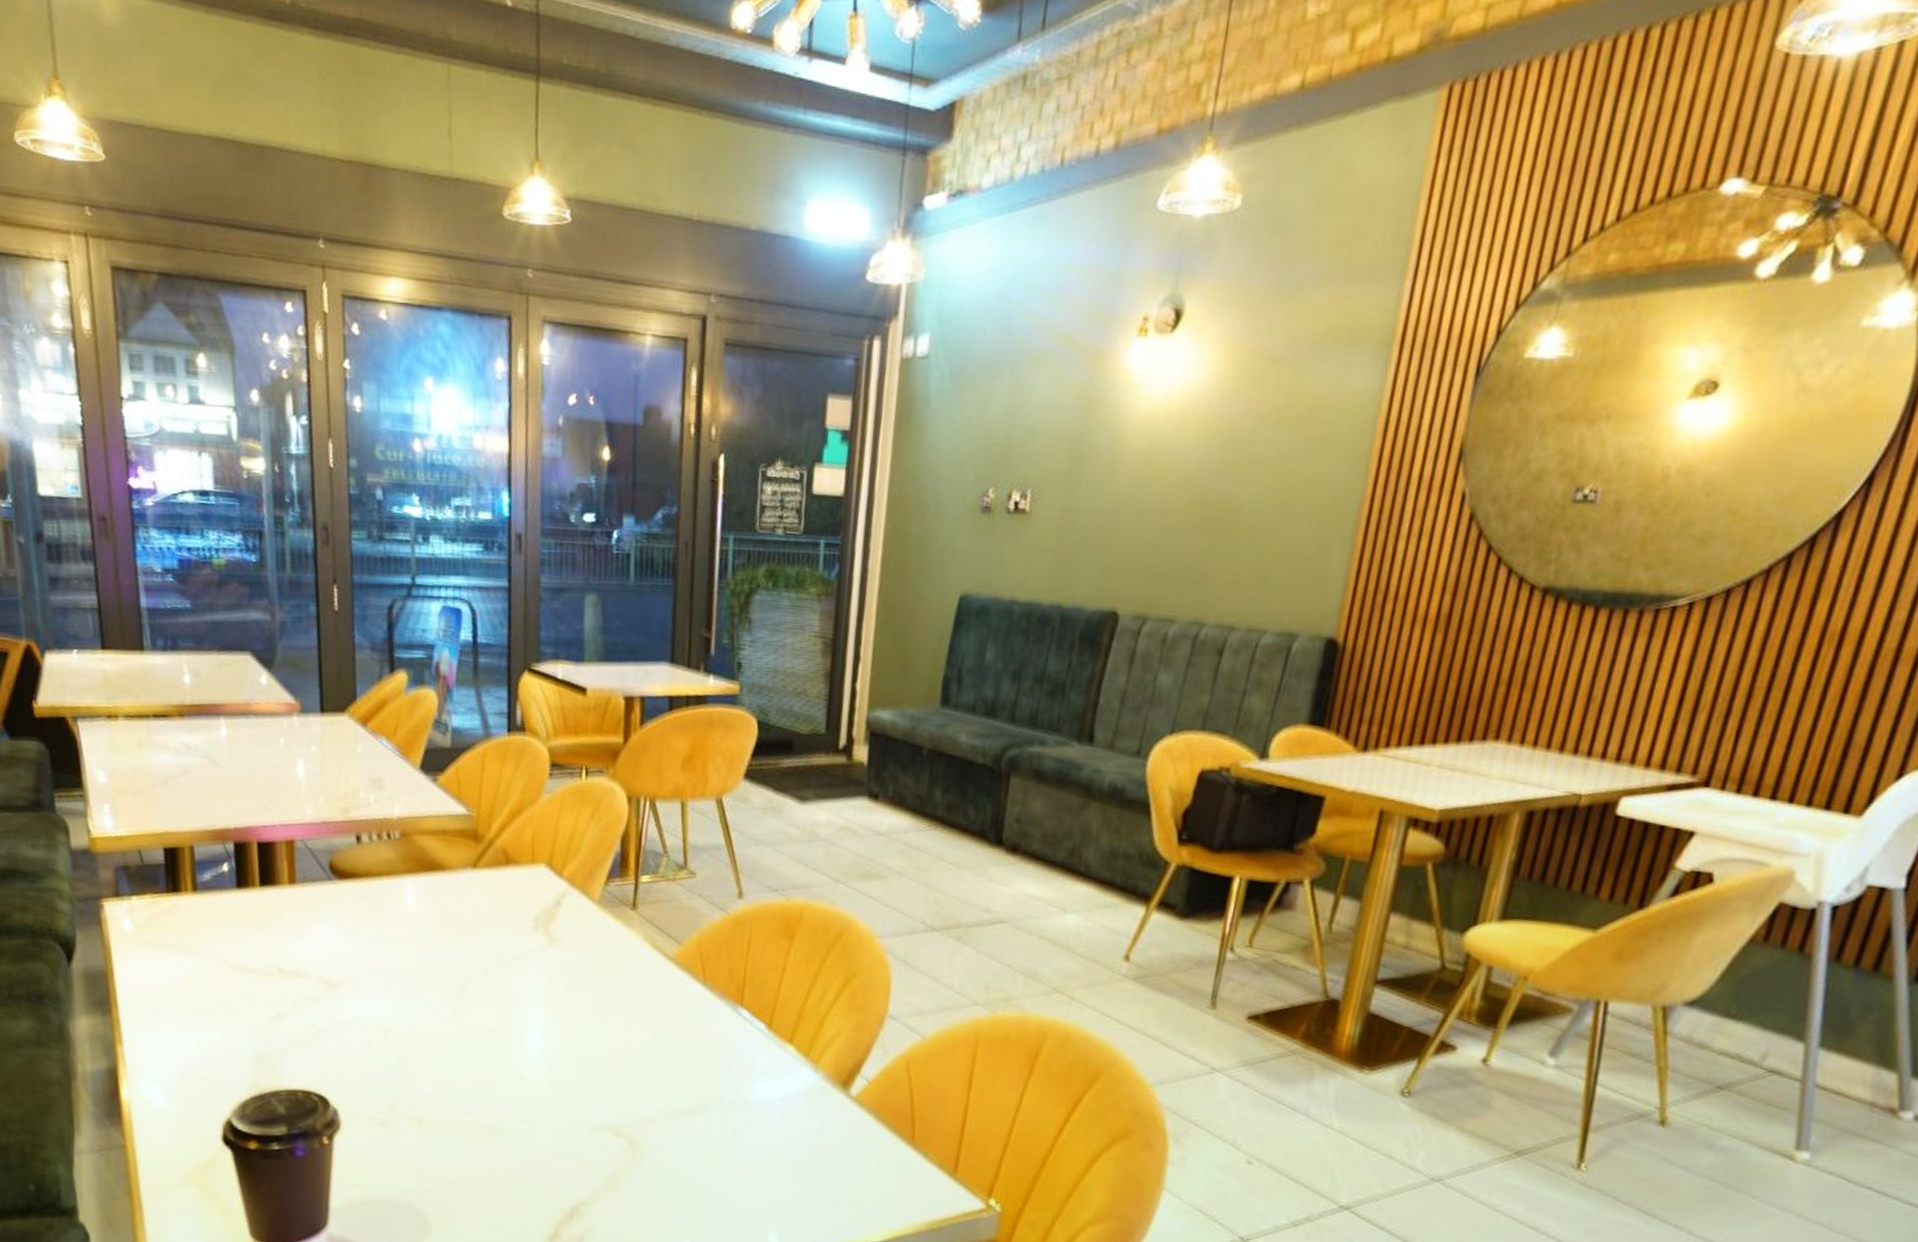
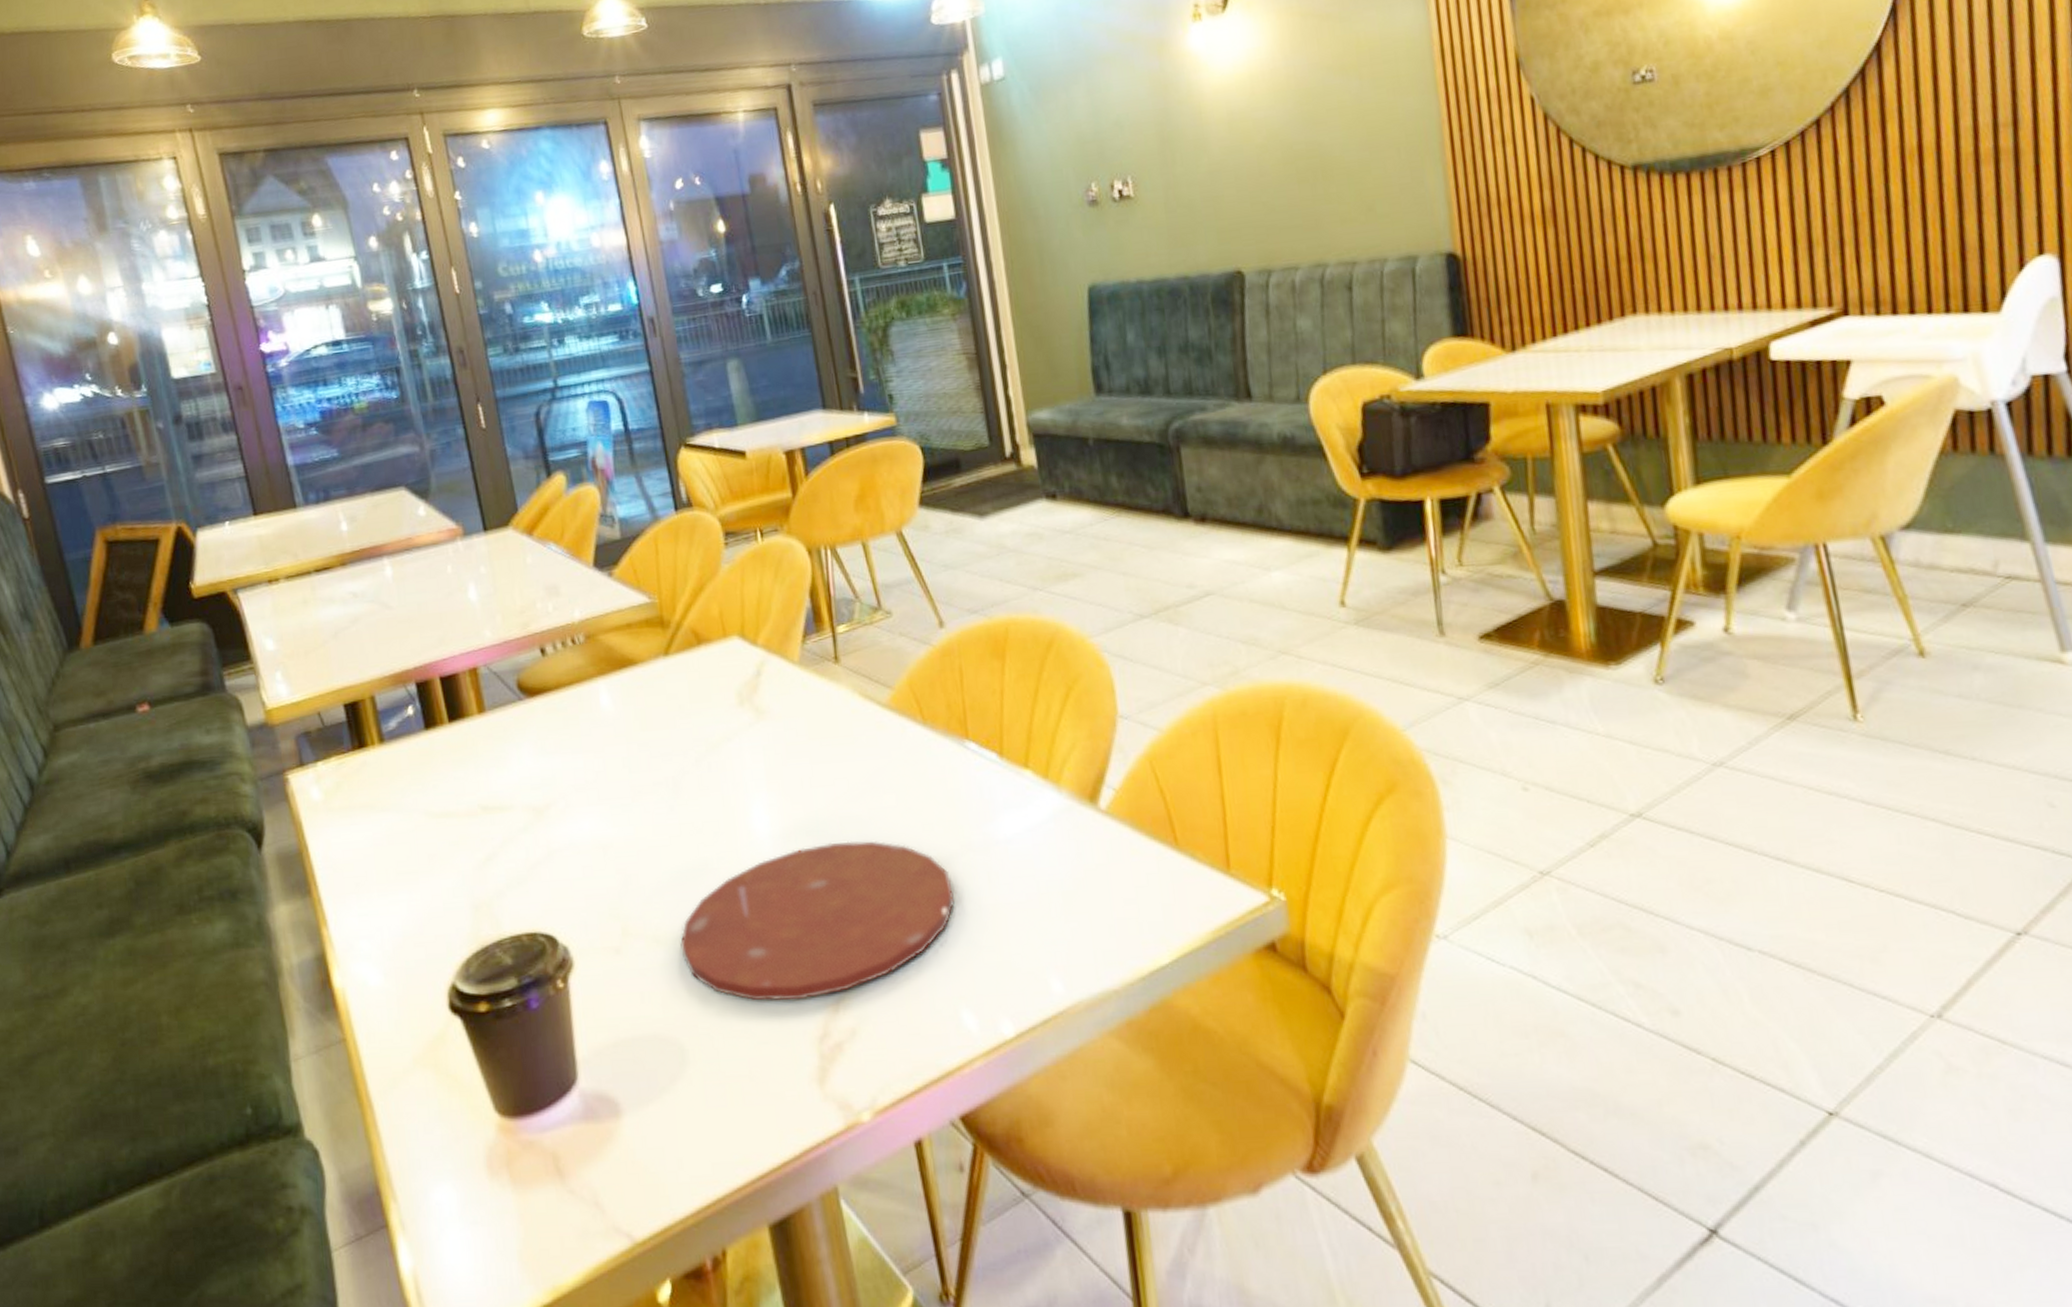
plate: none [440,1070,698,1203] -> present [680,840,955,1001]

